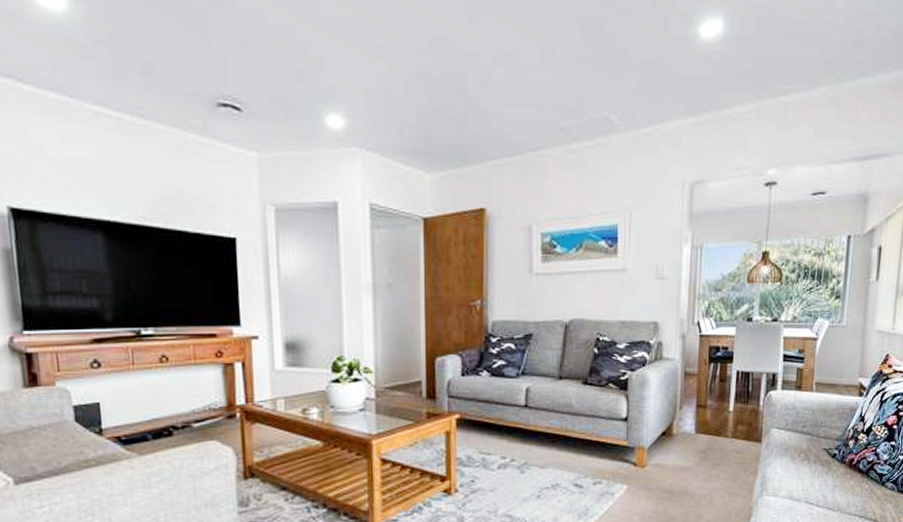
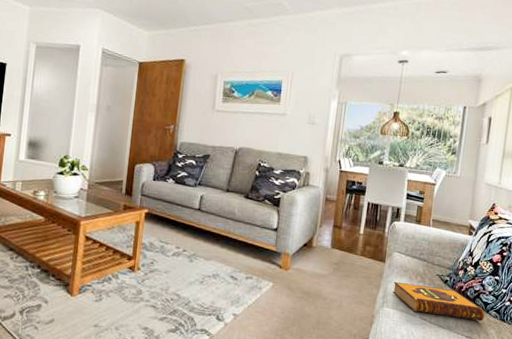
hardback book: none [772,463,880,497] -> present [392,281,485,322]

